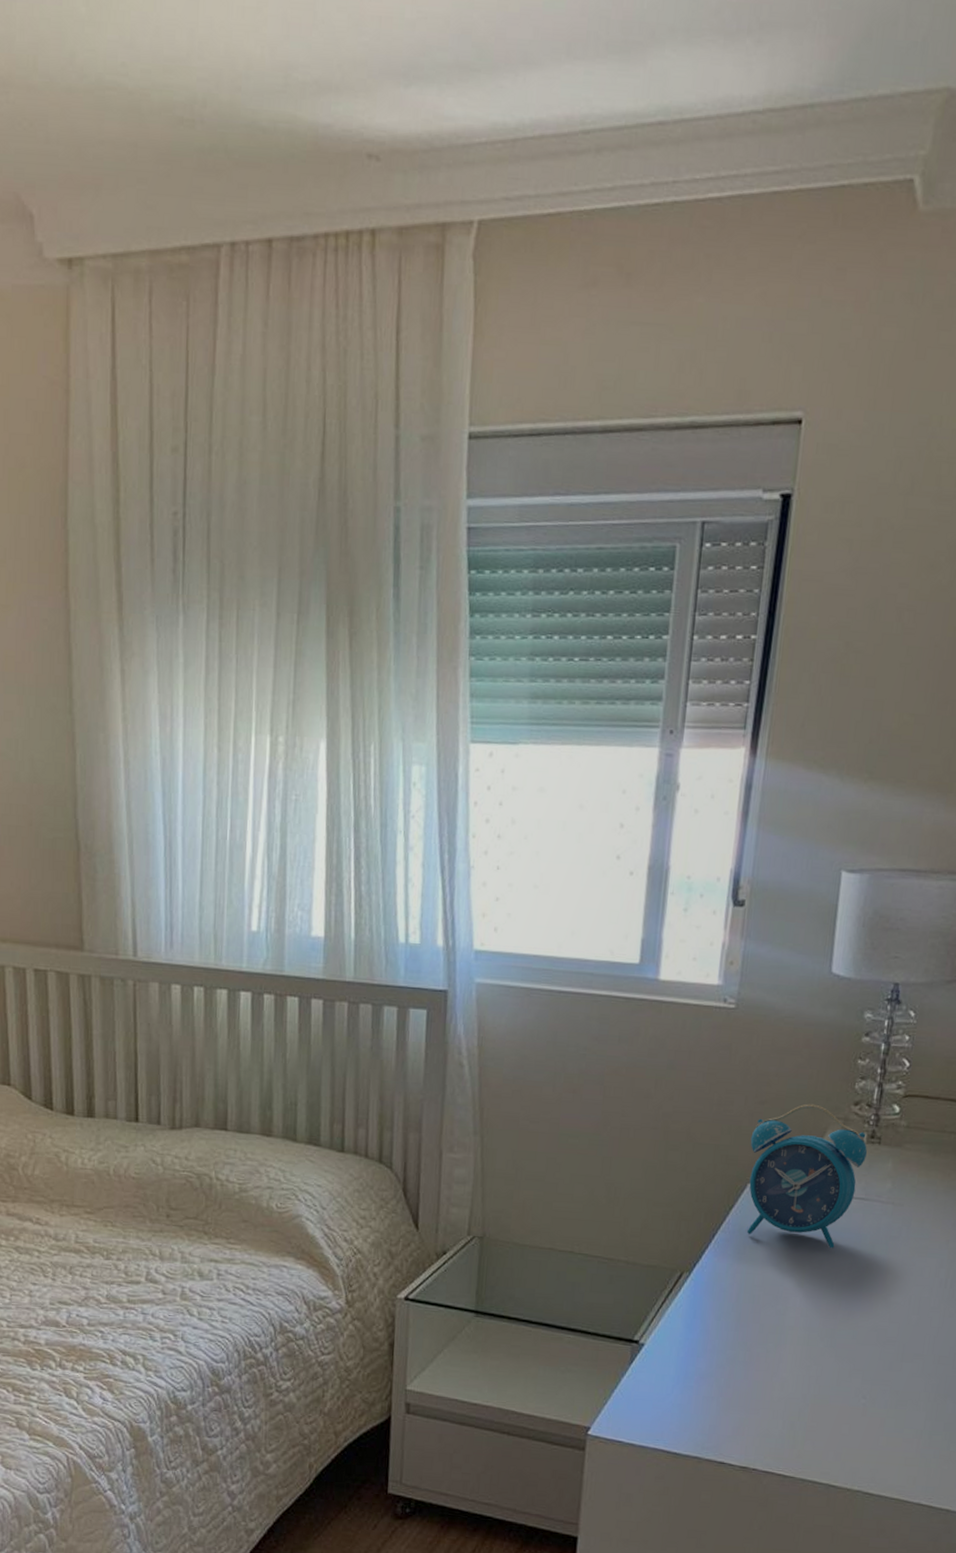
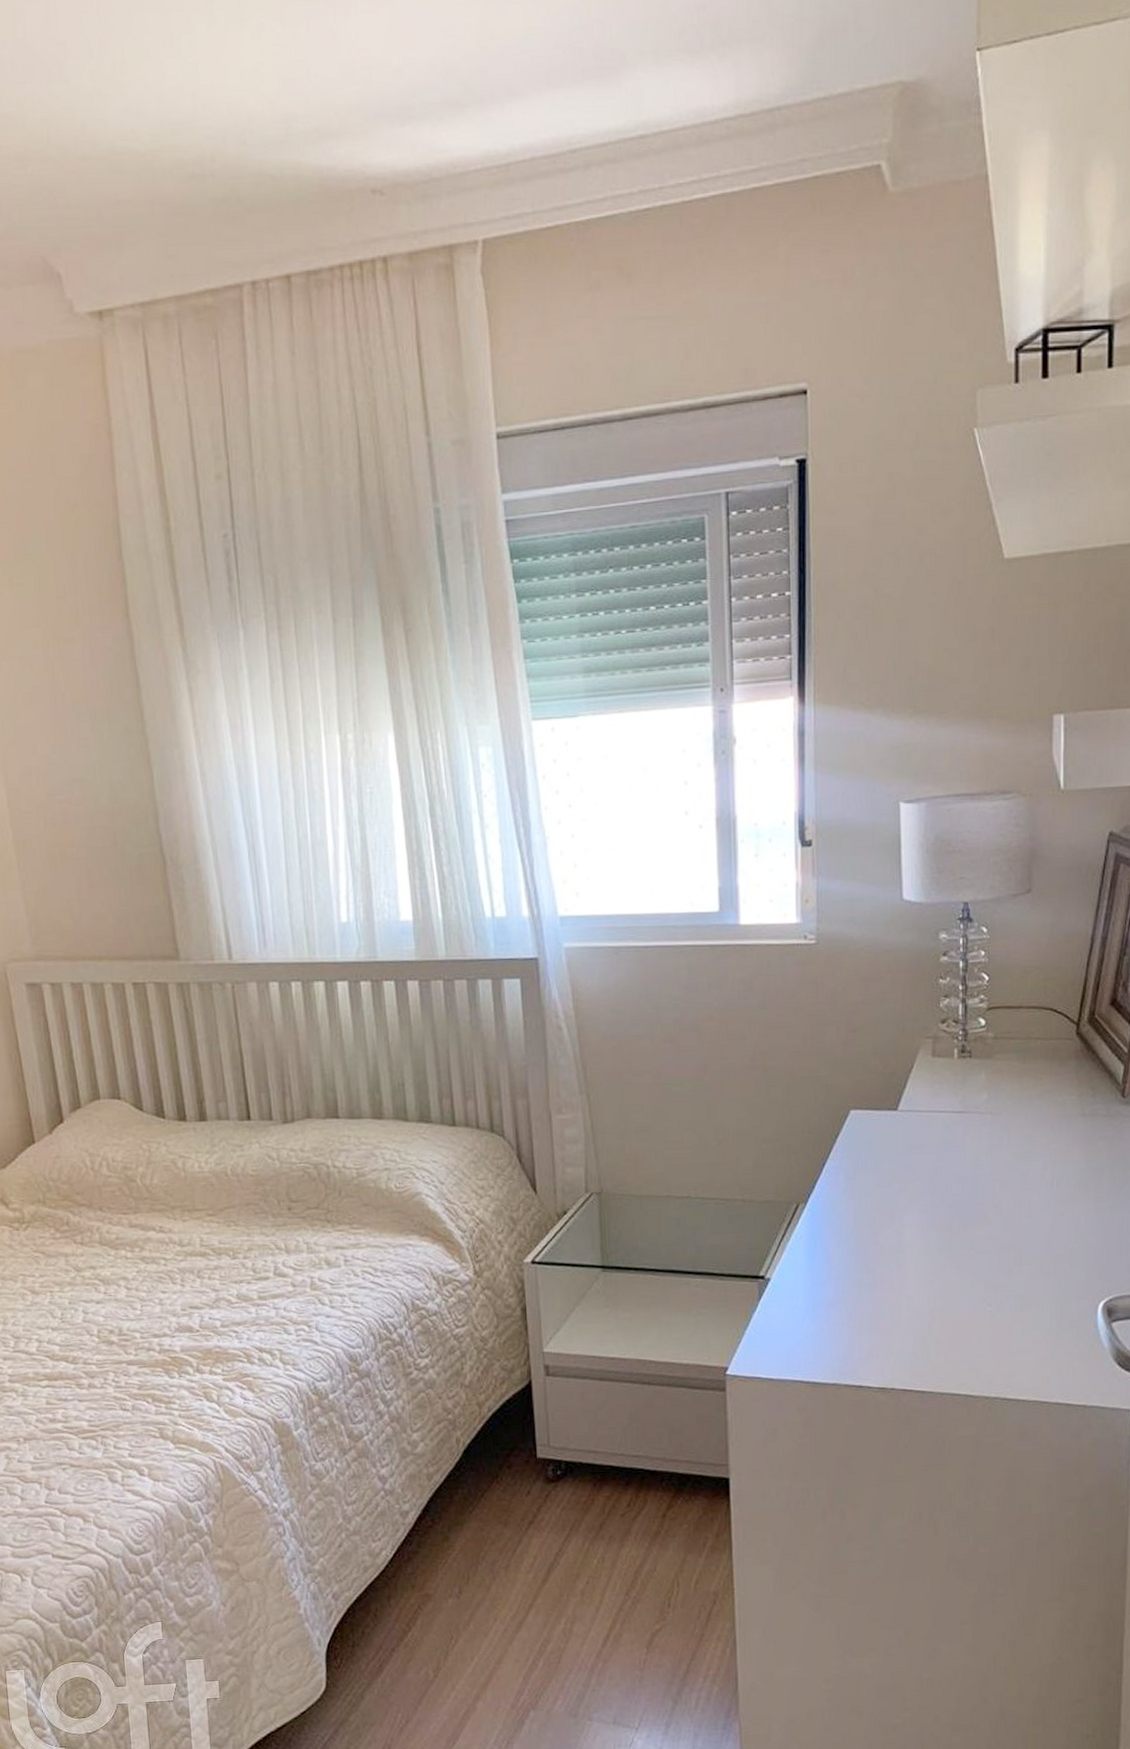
alarm clock: present [746,1104,867,1249] -> none [847,1026,959,1164]

